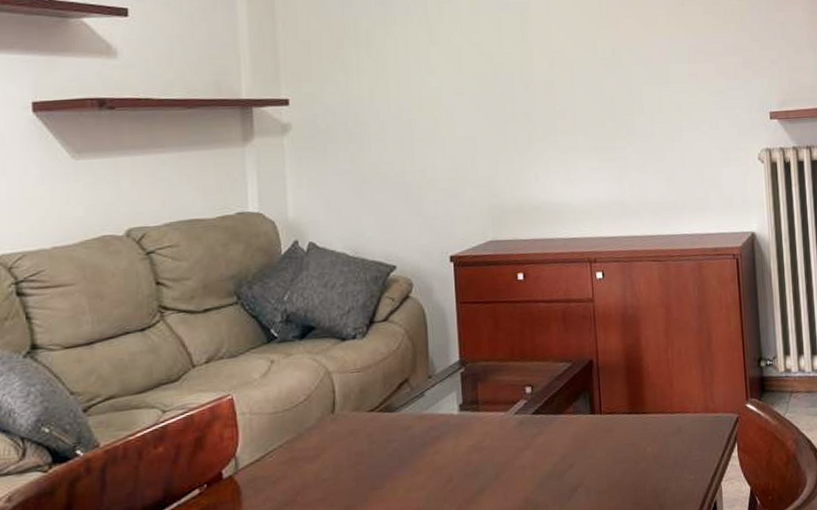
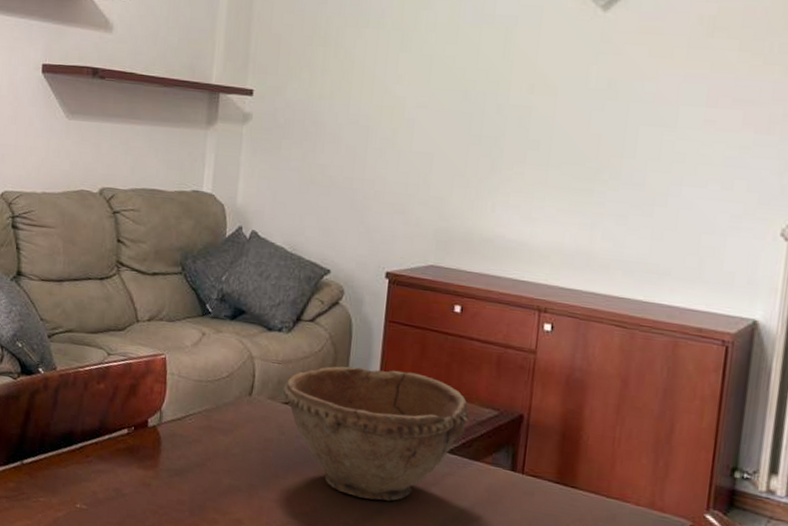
bowl: none [366,346,547,484] -> present [282,366,470,501]

